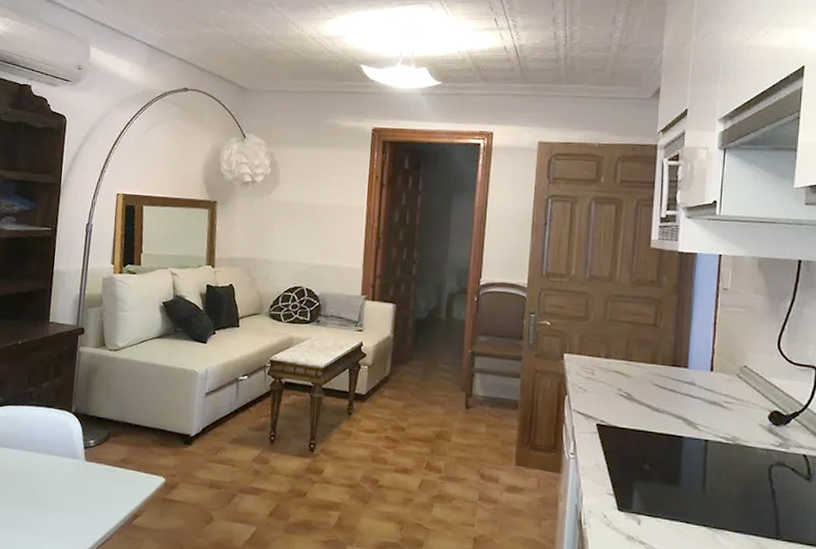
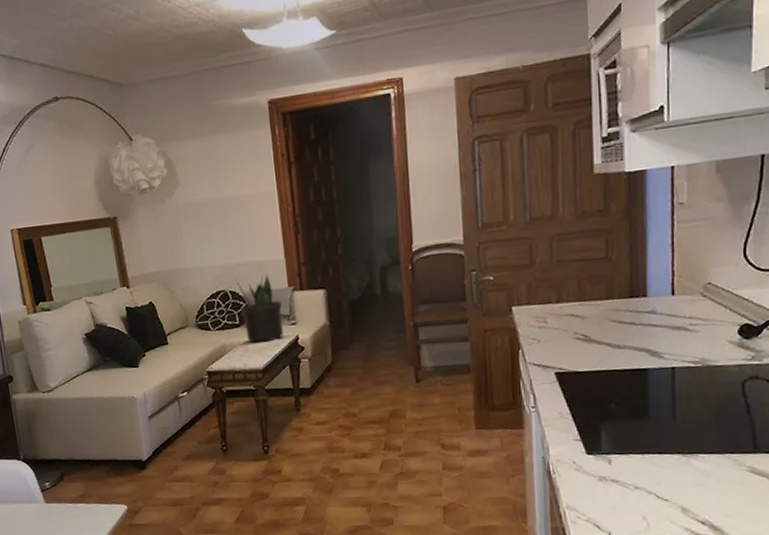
planter: none [313,279,352,343] -> present [235,273,283,343]

